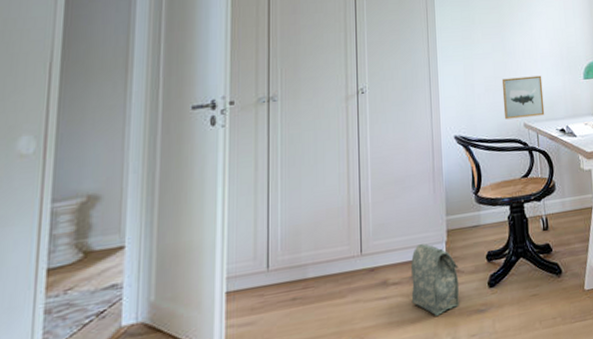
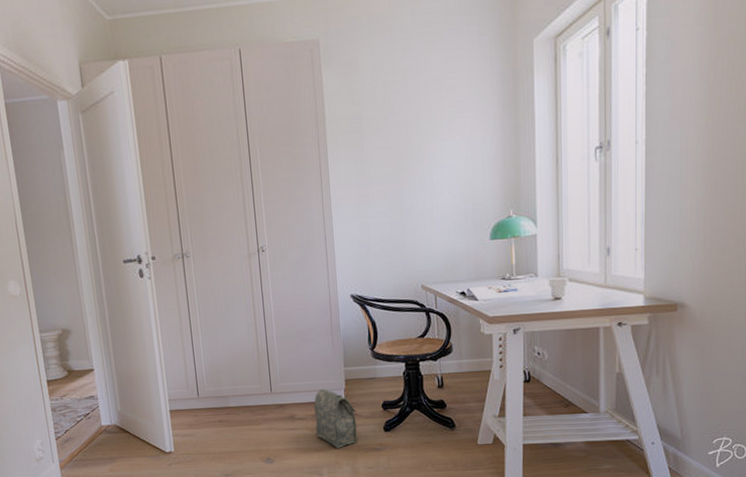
wall art: present [501,75,545,120] -> none [398,235,444,281]

